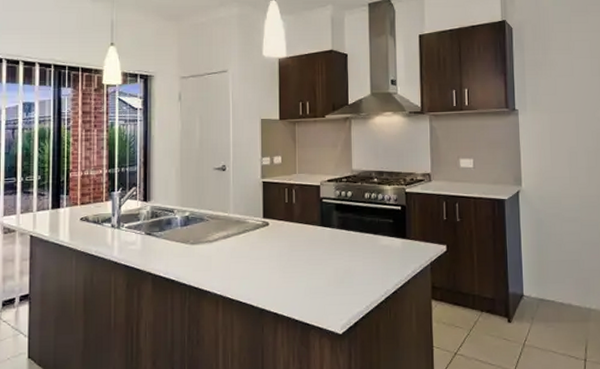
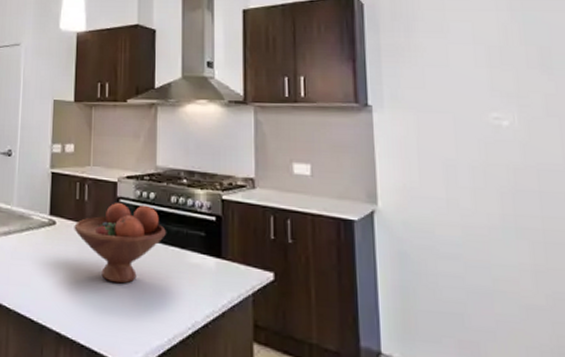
fruit bowl: none [285,202,362,268] -> present [74,203,166,284]

